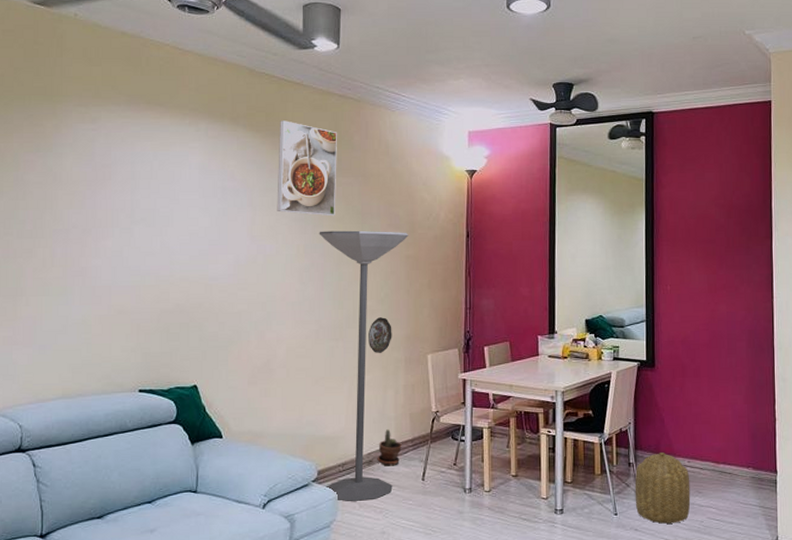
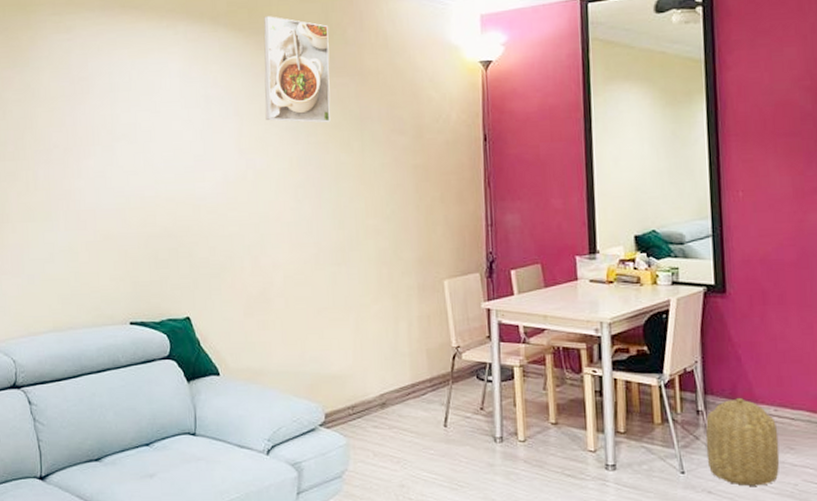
floor lamp: present [319,230,409,501] -> none [313,137,416,449]
decorative plate: present [368,317,392,353] -> none [374,238,402,279]
potted plant: present [377,429,402,466] -> none [391,367,419,410]

